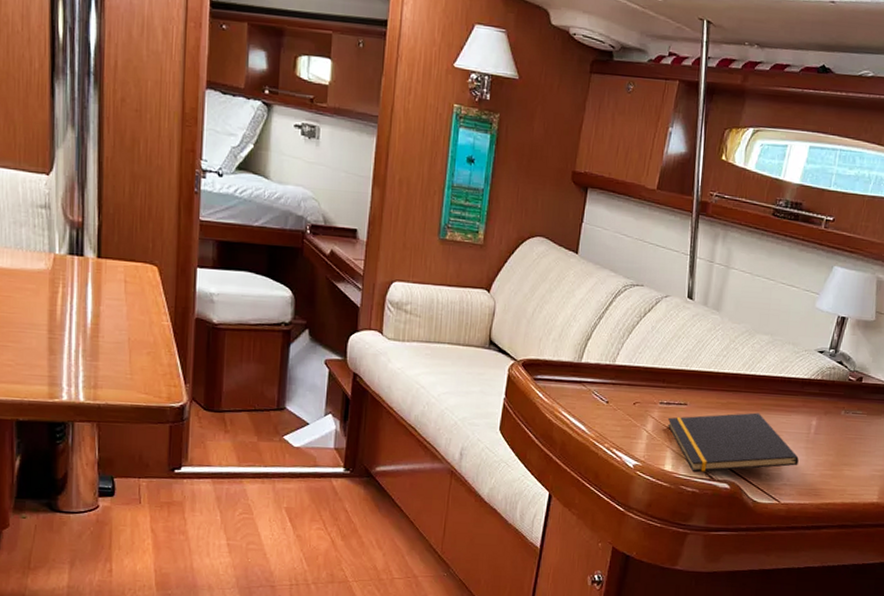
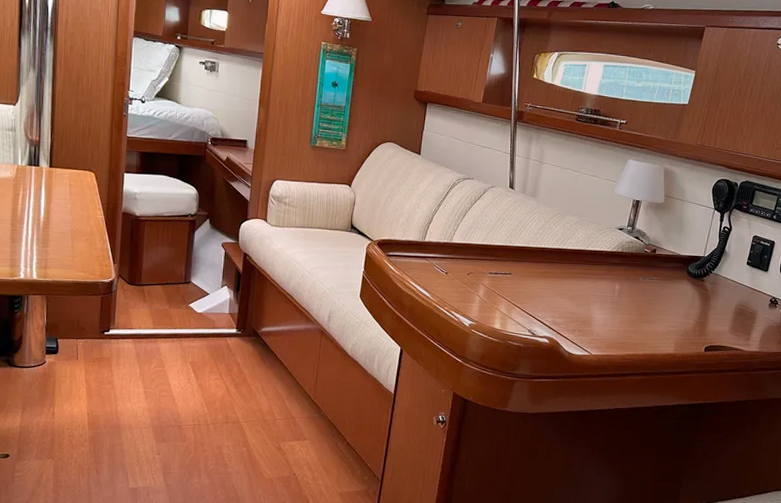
notepad: present [667,412,799,472] -> none [496,280,606,329]

